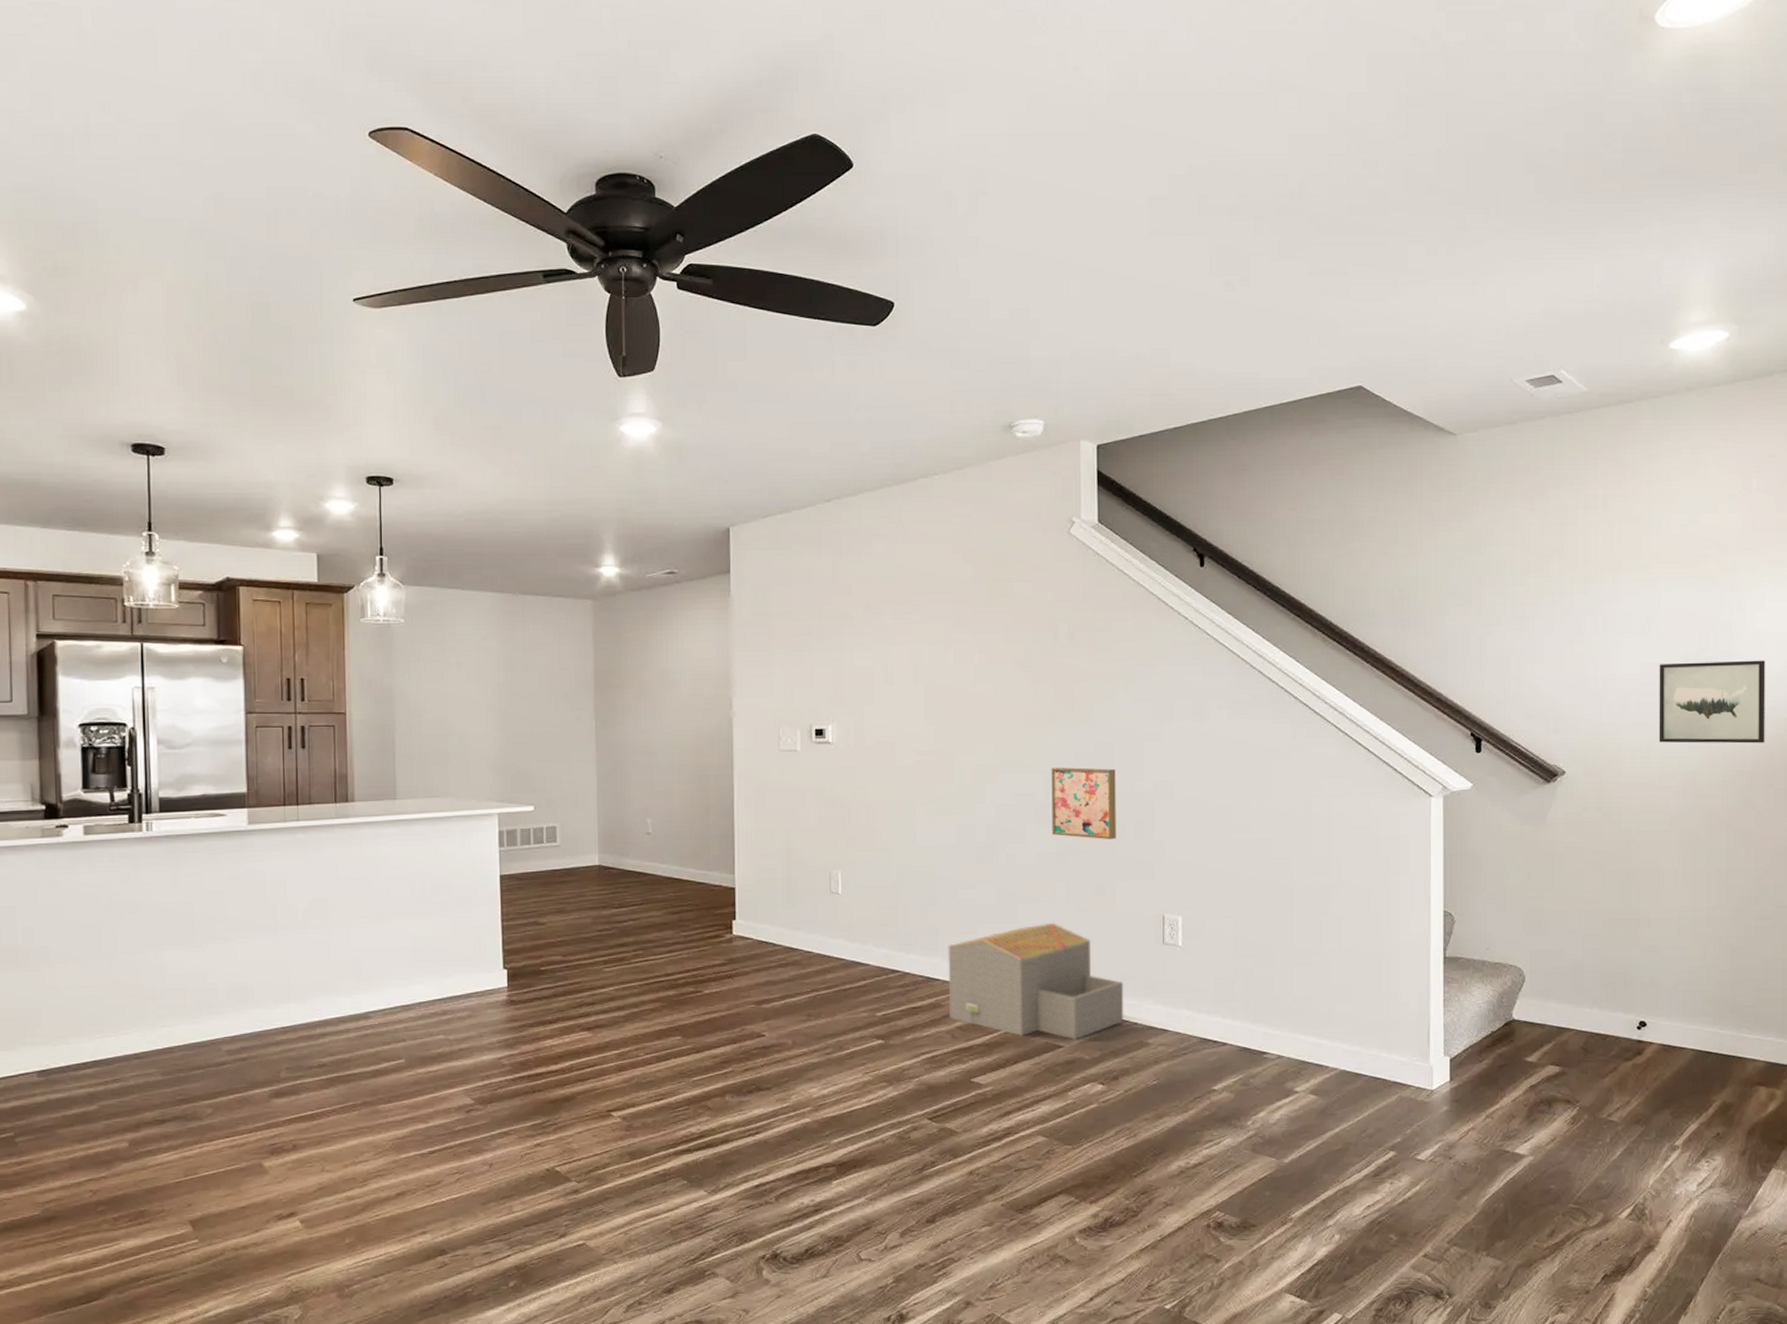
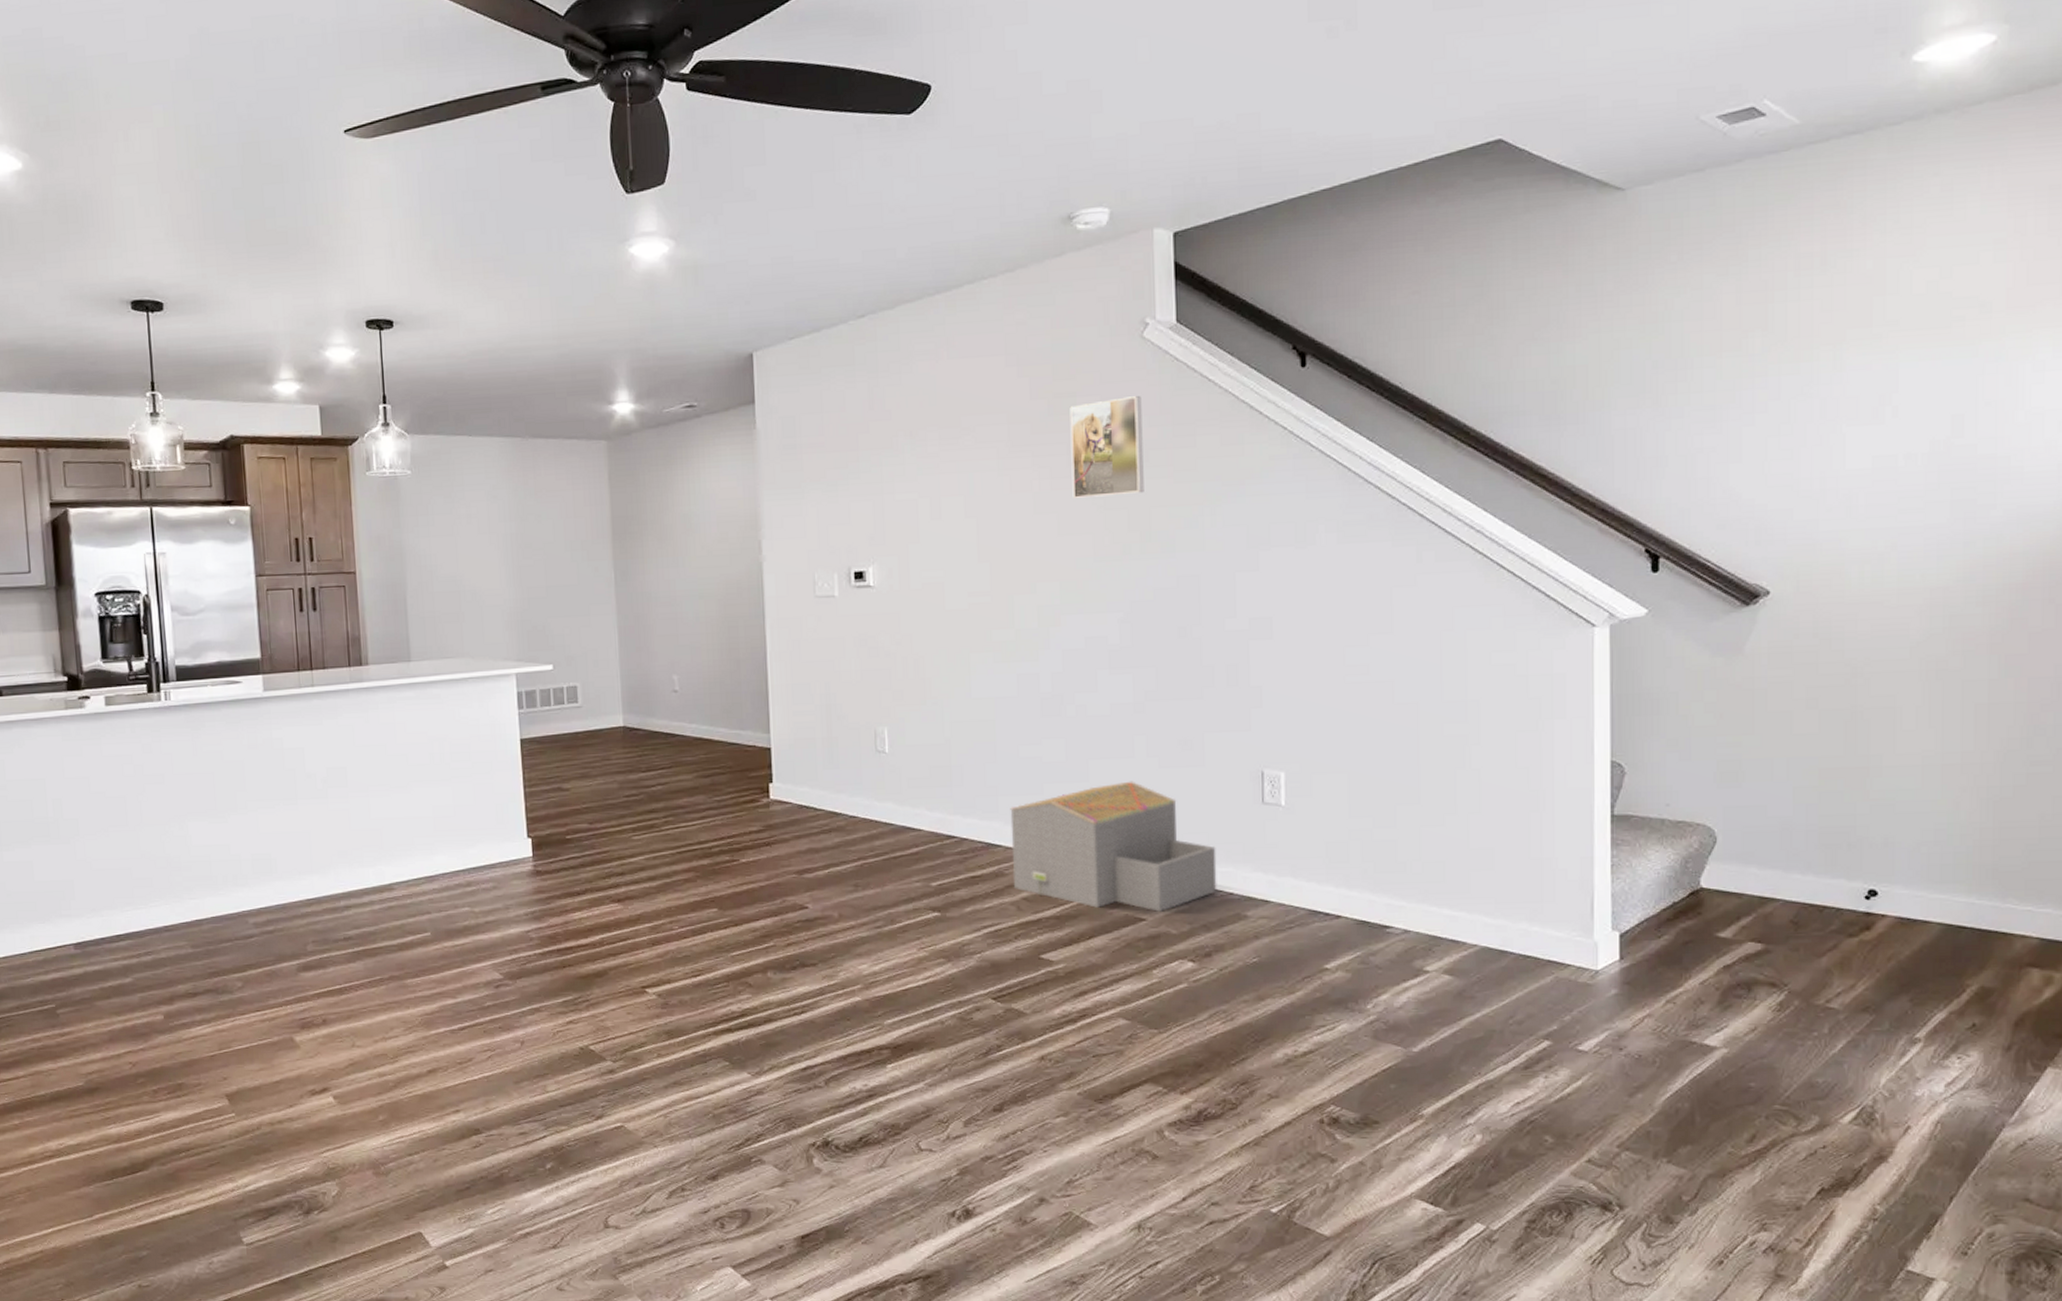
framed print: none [1007,584,1069,671] -> present [1070,396,1144,498]
wall art: present [1051,767,1116,839] -> none [1126,605,1204,686]
wall art: present [1659,660,1765,744] -> none [1896,444,2044,552]

